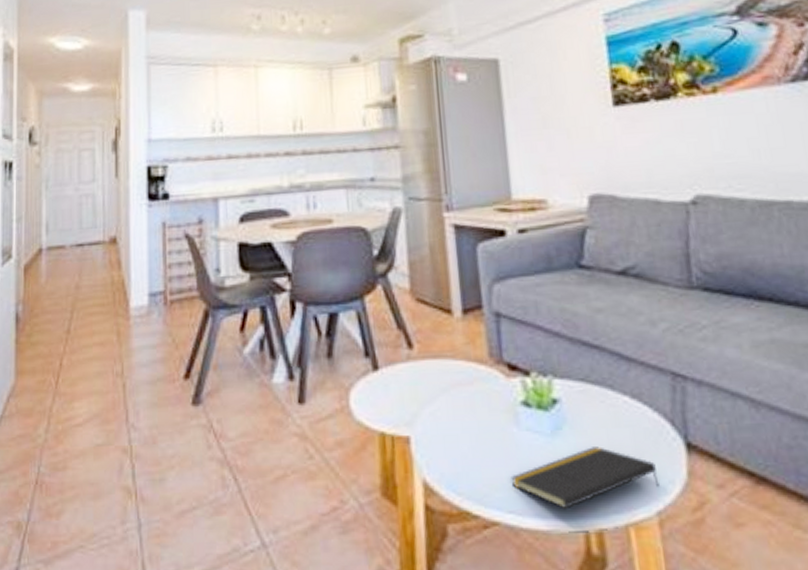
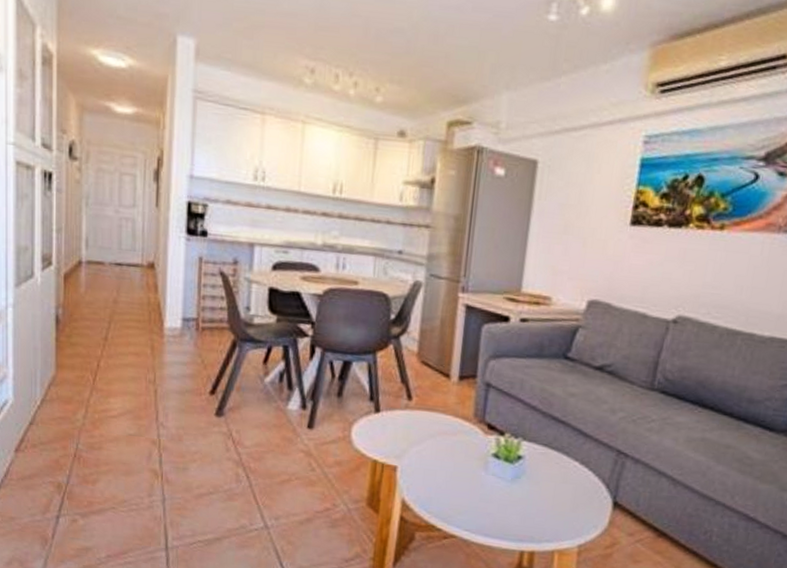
notepad: present [511,446,660,508] -> none [471,494,586,534]

